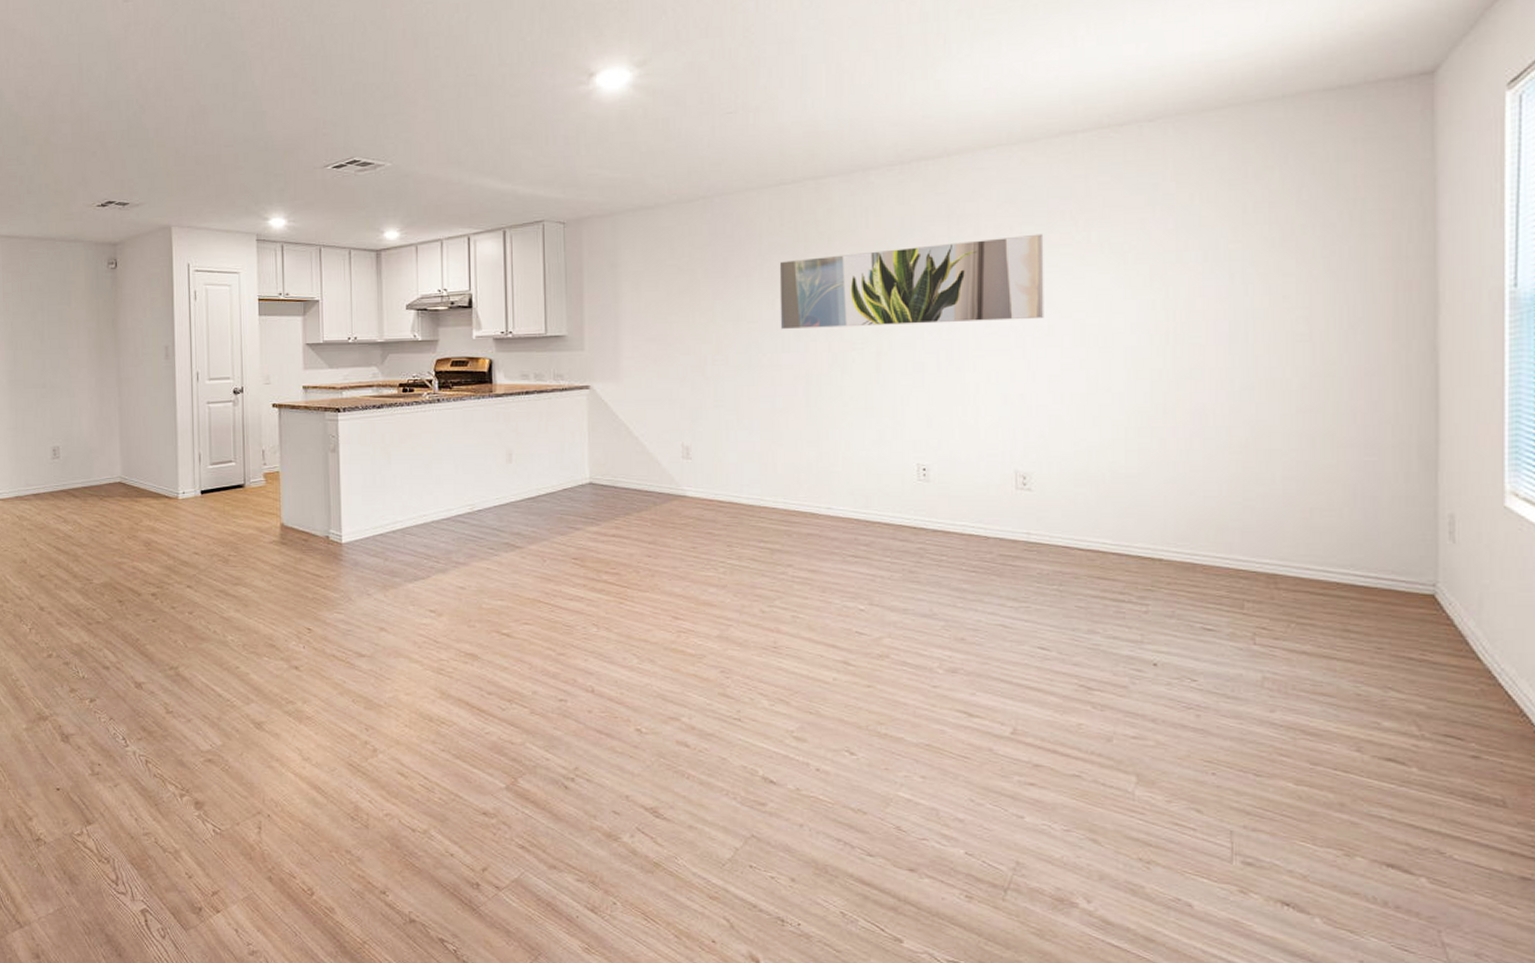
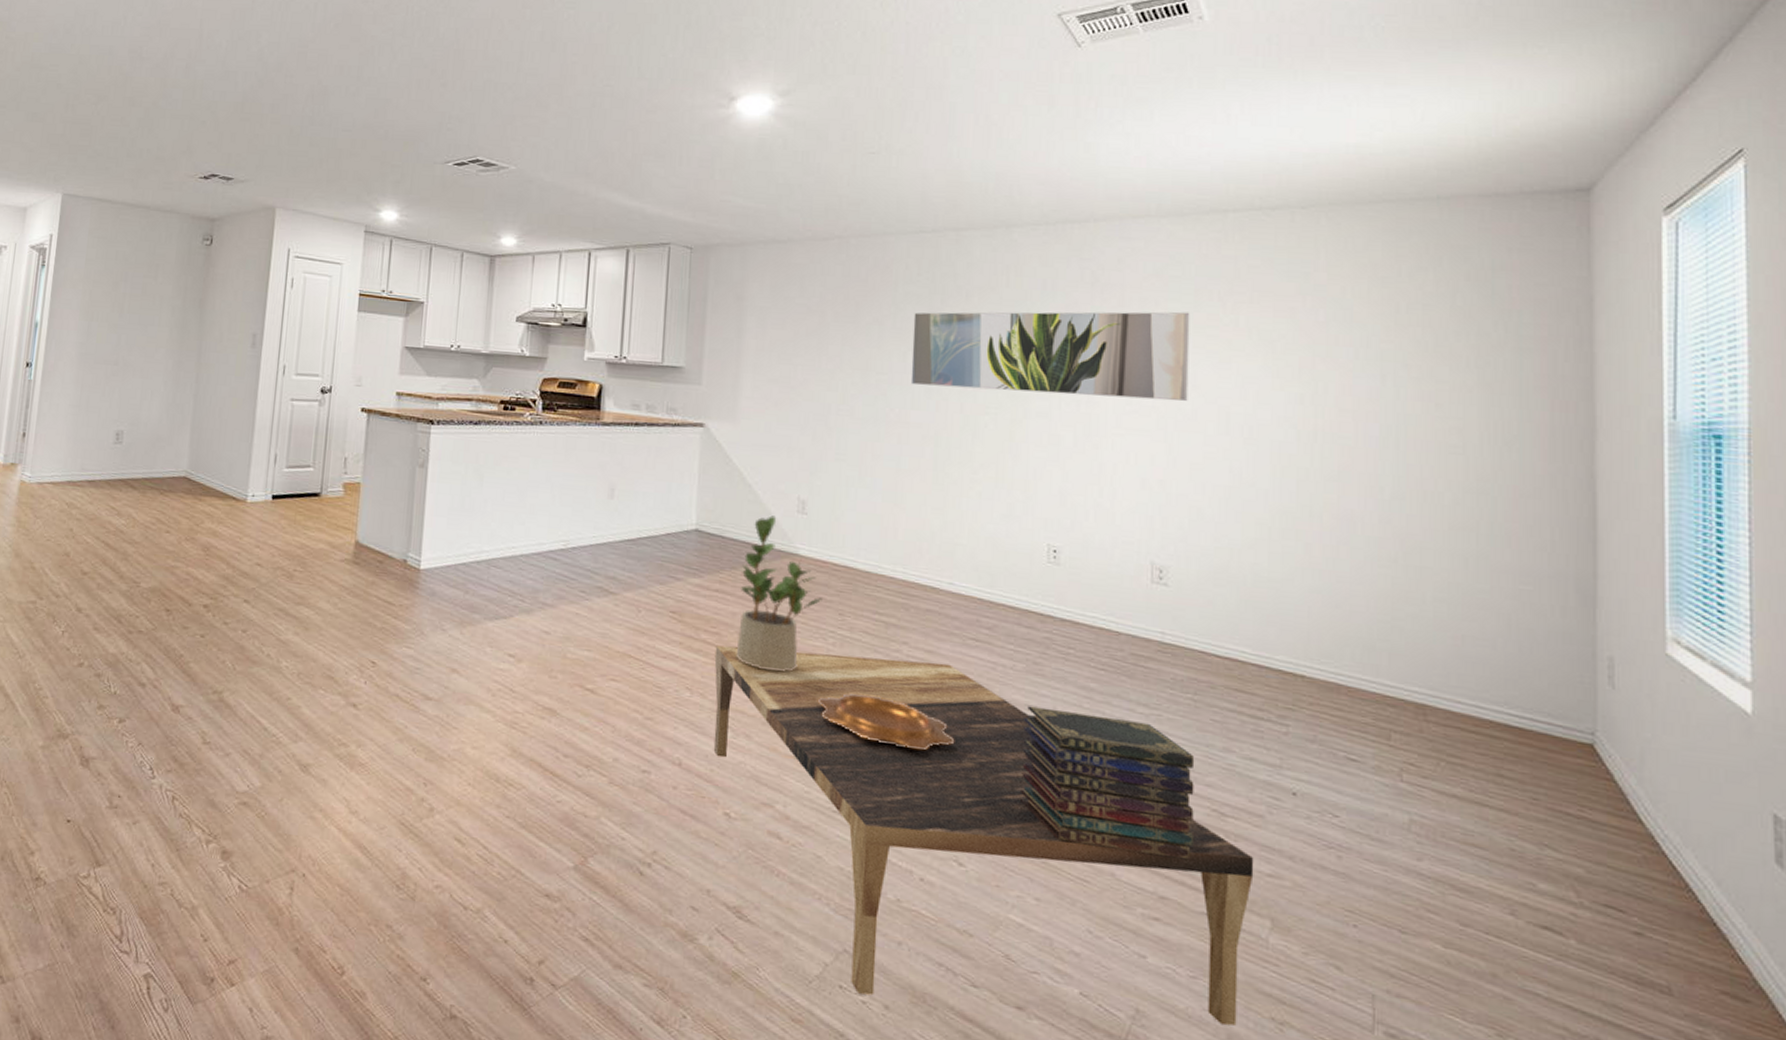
coffee table: none [616,580,1120,871] -> present [713,645,1254,1026]
potted plant: none [635,463,711,602] -> present [736,515,823,672]
decorative bowl: none [714,615,841,659] -> present [818,693,955,750]
book stack: none [903,610,1063,731] -> present [1020,706,1195,860]

